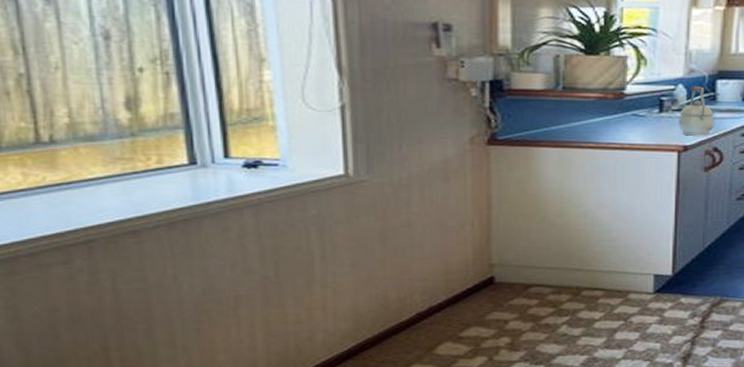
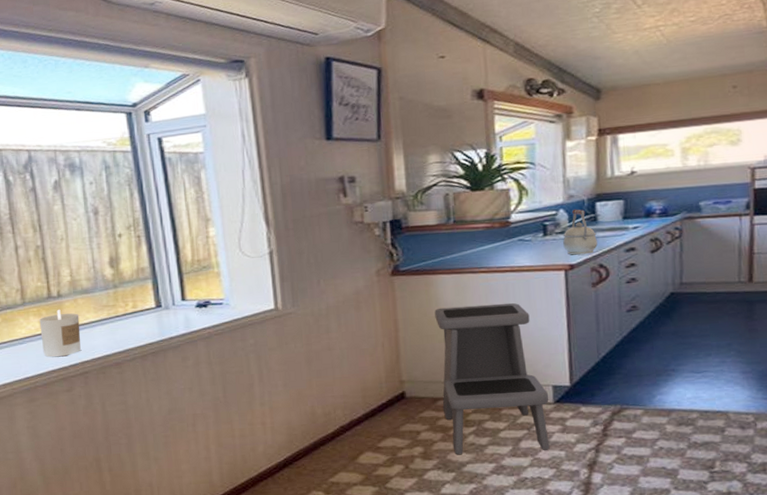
candle: none [22,159,83,220] -> present [39,309,81,358]
step stool: none [534,183,649,347] -> present [434,302,550,455]

